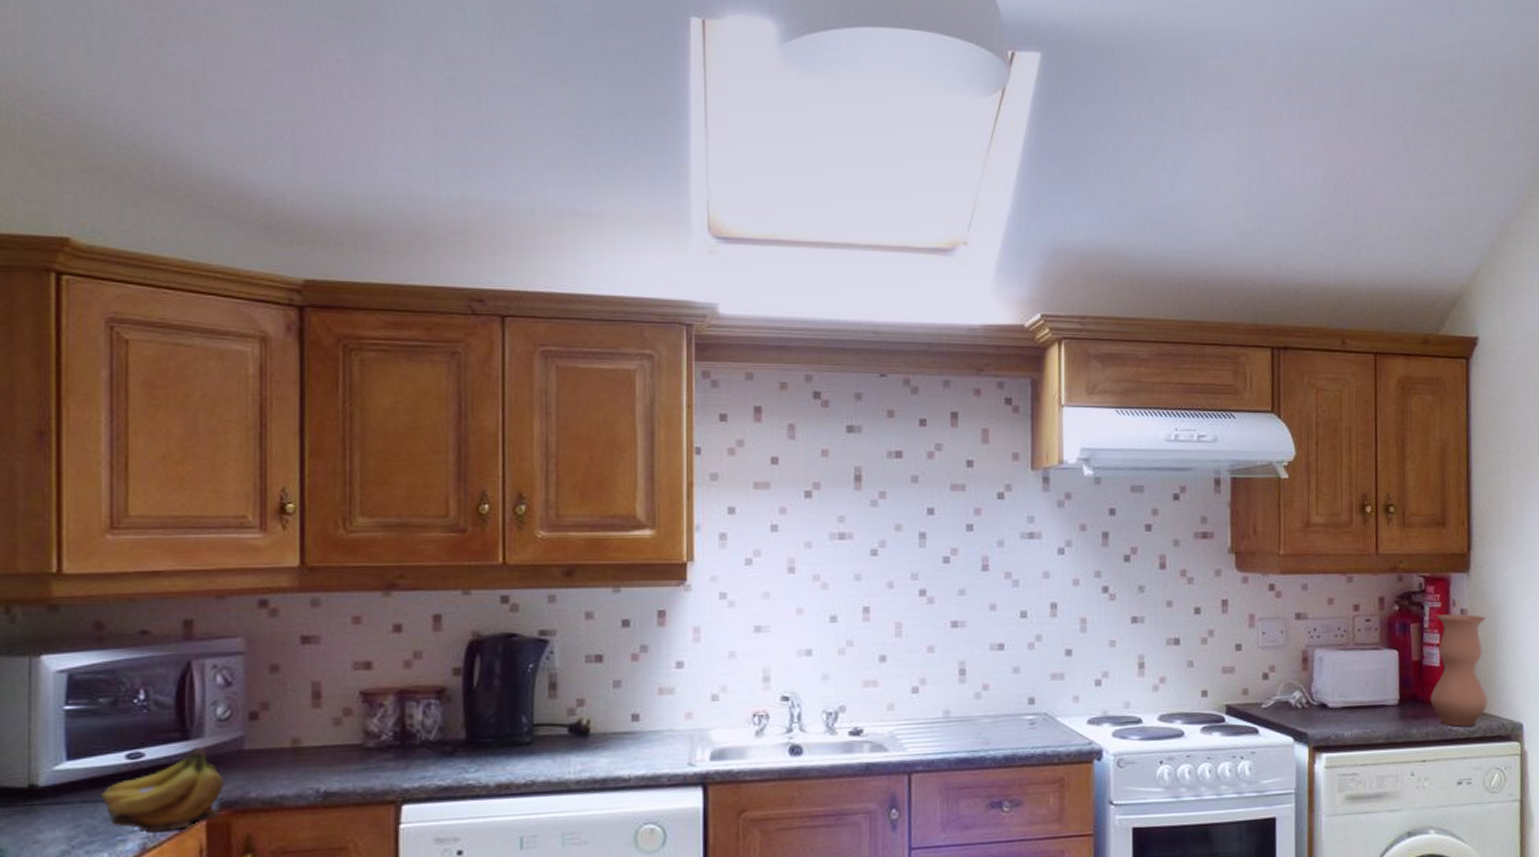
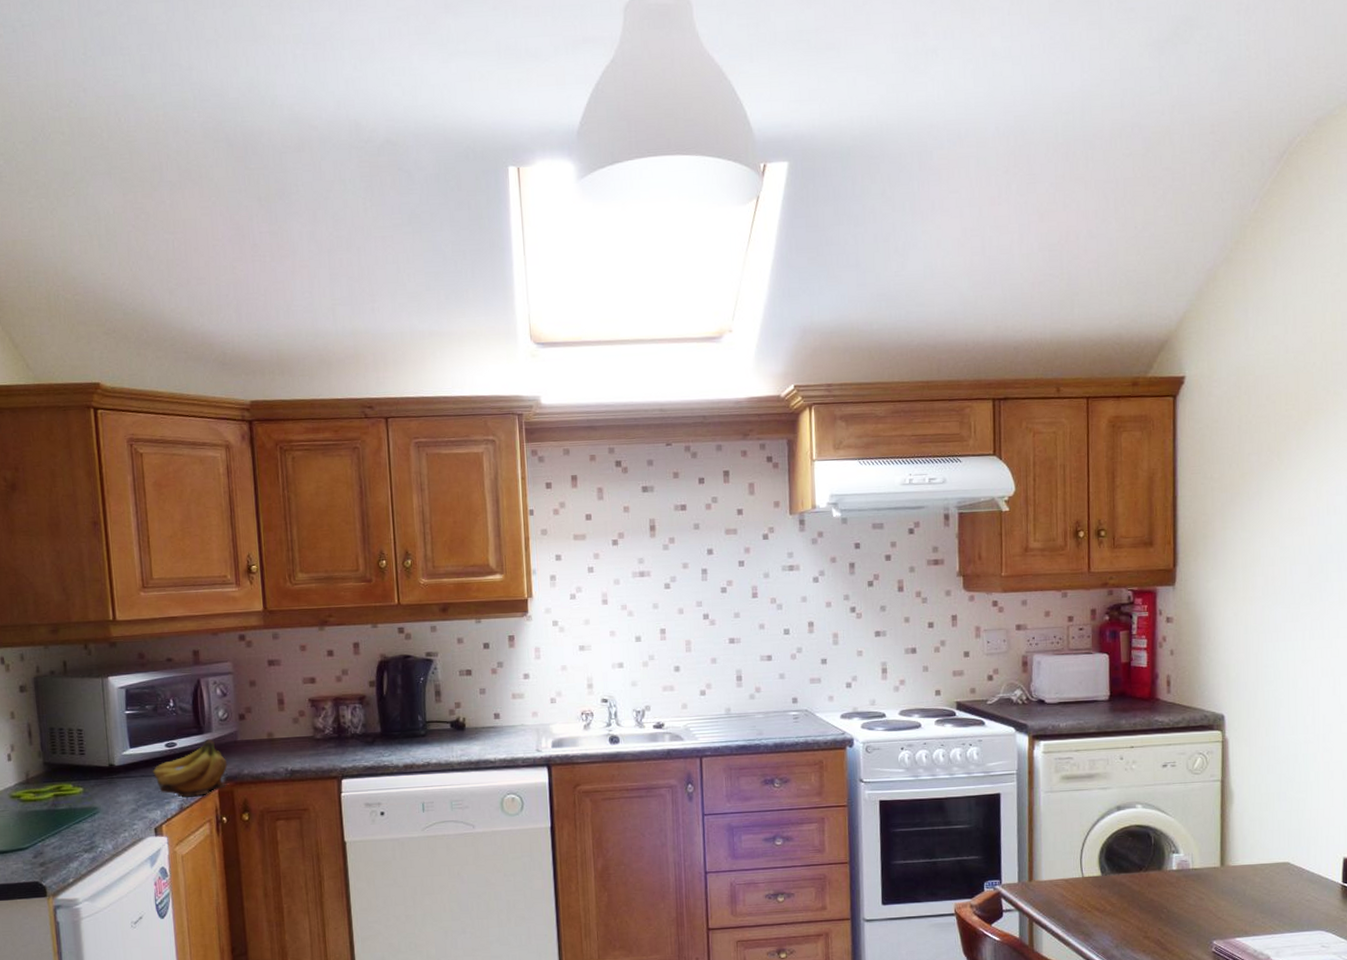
vase: present [1430,614,1488,727] -> none [1138,621,1191,718]

